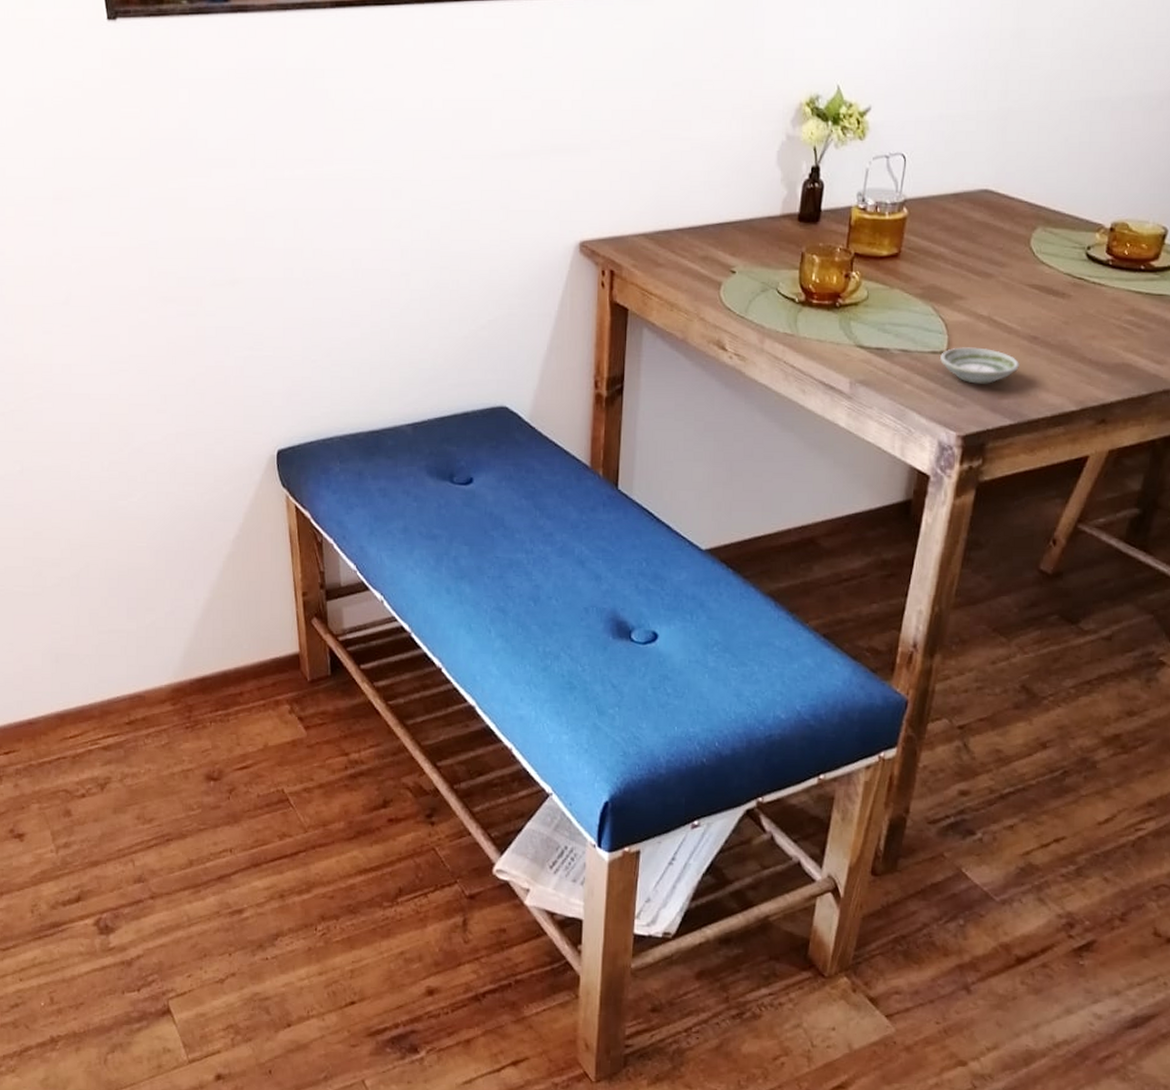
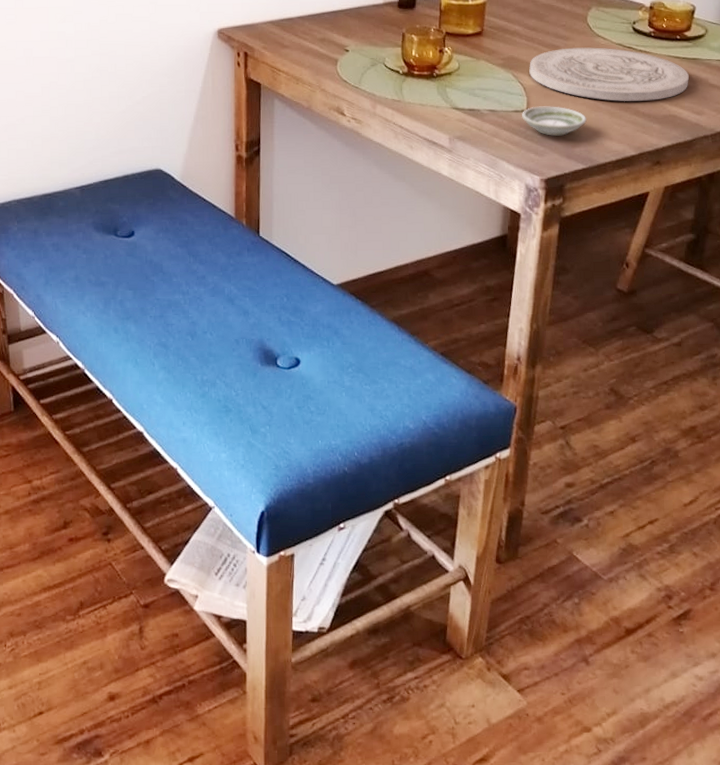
plate: none [953,277,1151,345] -> present [529,47,689,101]

